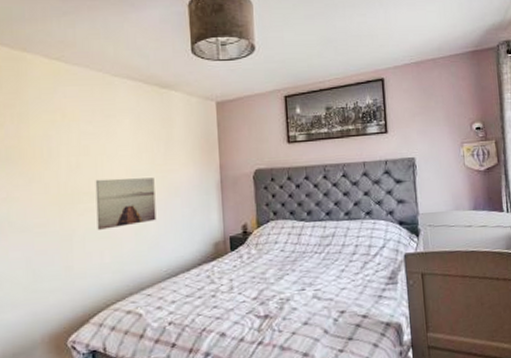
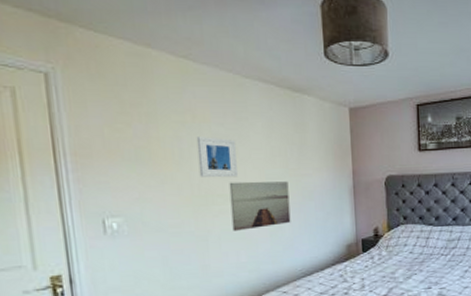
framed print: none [65,135,105,175] -> present [196,137,238,178]

